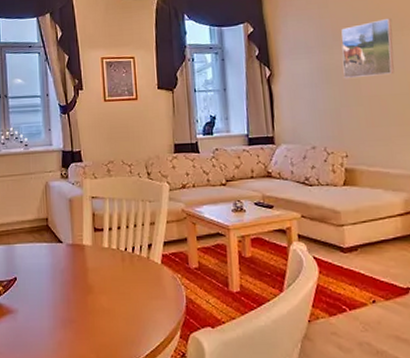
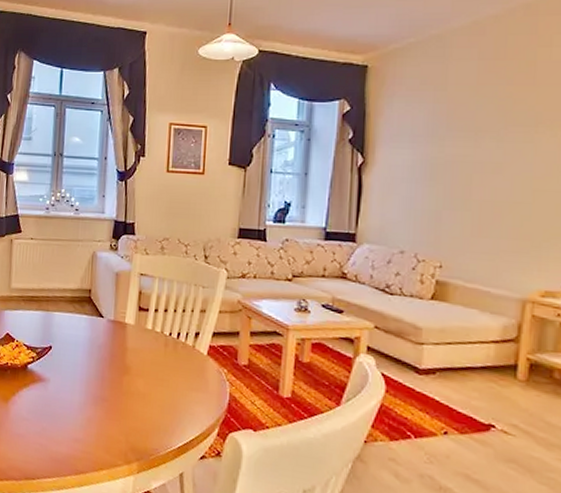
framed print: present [341,17,395,79] -> none [453,110,526,178]

